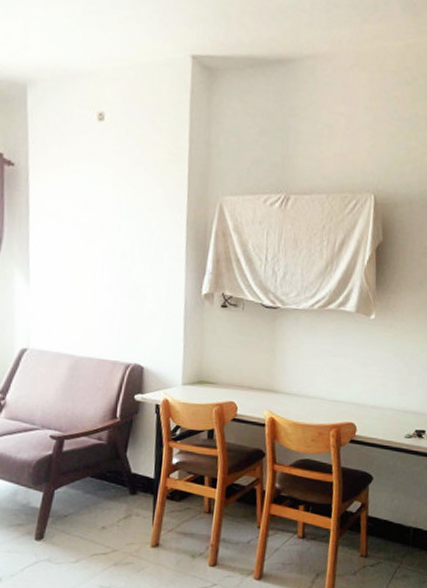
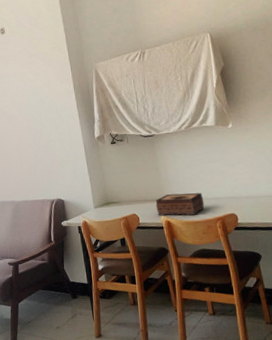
tissue box: none [261,385,322,417] -> present [155,193,205,216]

